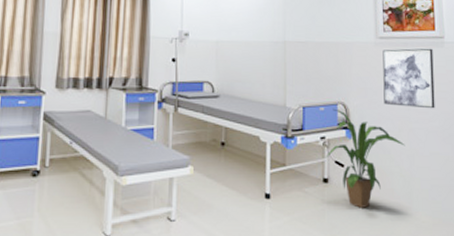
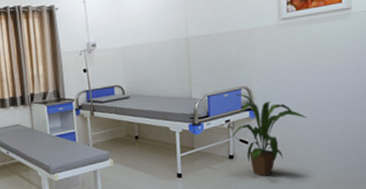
wall art: present [382,48,435,109] -> none [286,21,339,83]

